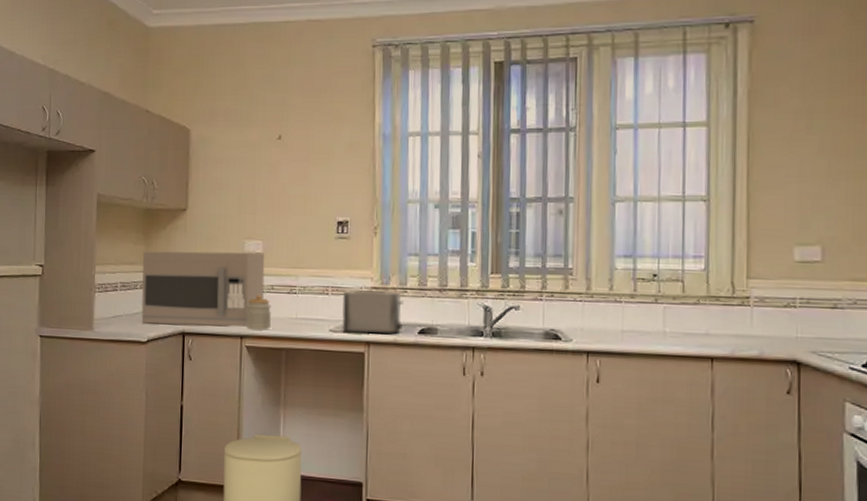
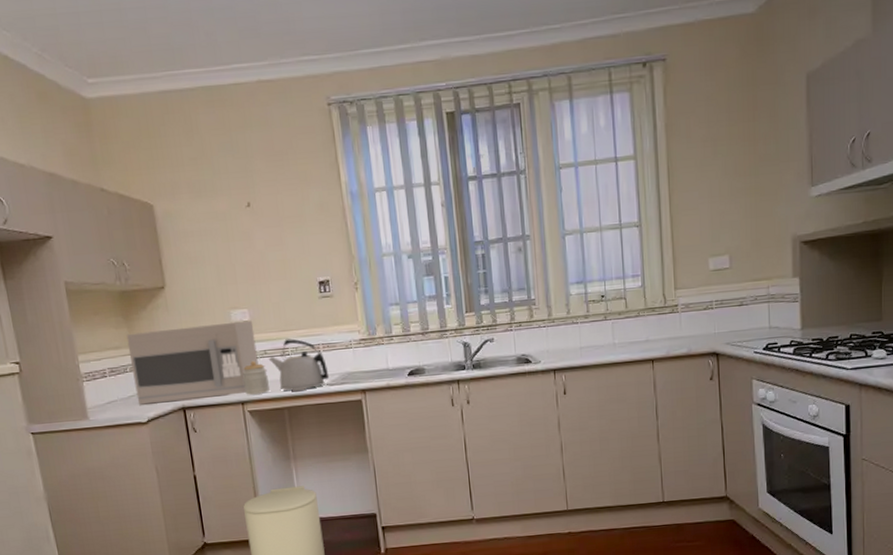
kettle: none [274,277,334,334] -> present [268,338,330,392]
toaster: present [341,289,405,335] -> none [334,339,393,385]

